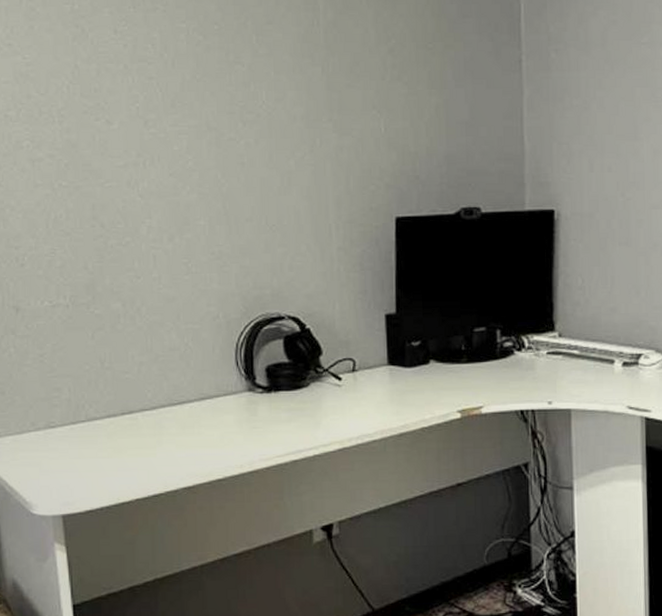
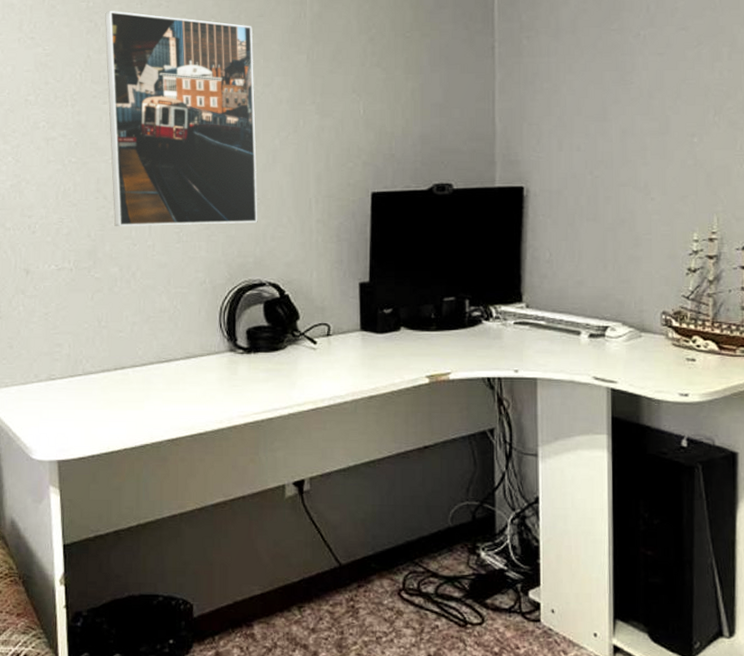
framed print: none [93,15,274,257] -> present [105,11,258,226]

